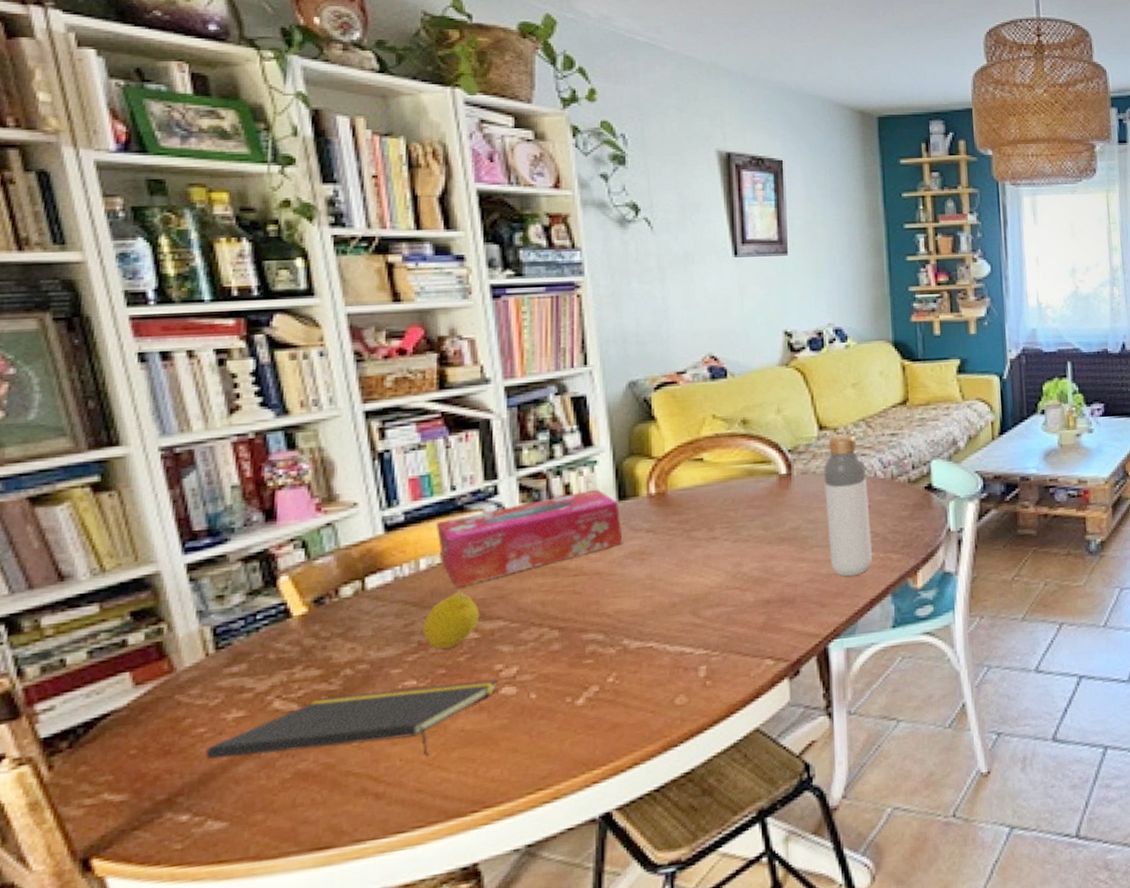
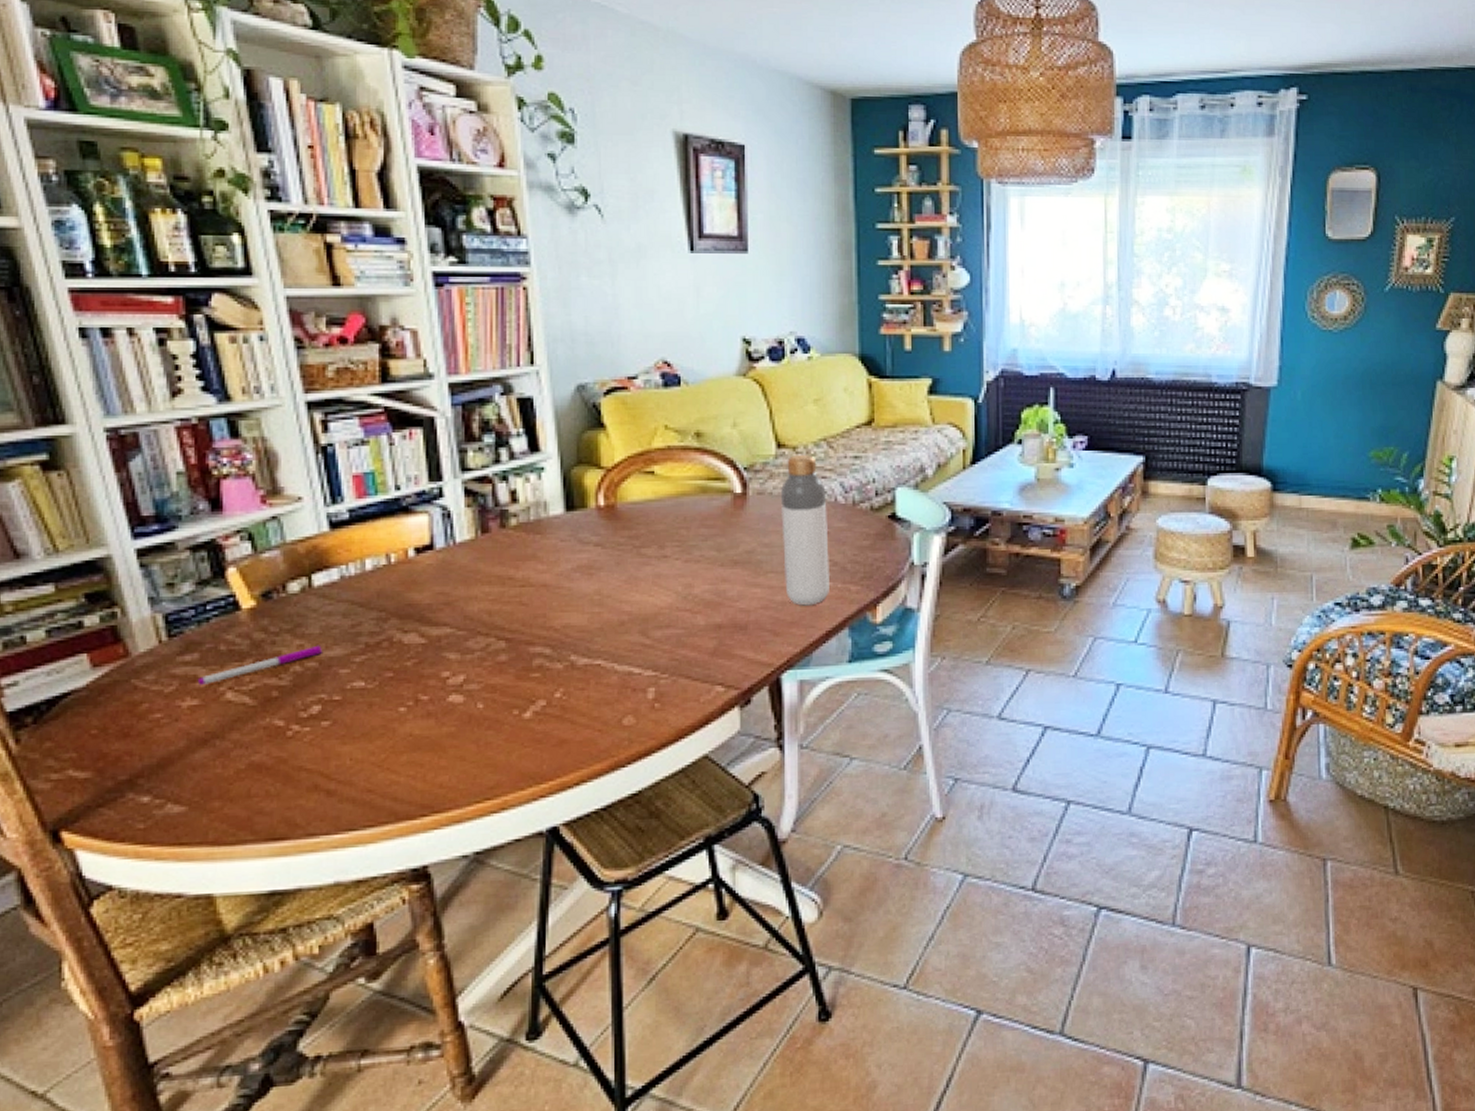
notepad: present [206,680,497,760] -> none [163,687,445,758]
pen: none [244,647,374,697] -> present [197,645,322,686]
fruit: present [423,593,480,649] -> none [370,596,426,652]
tissue box: present [435,489,623,588] -> none [380,497,571,591]

